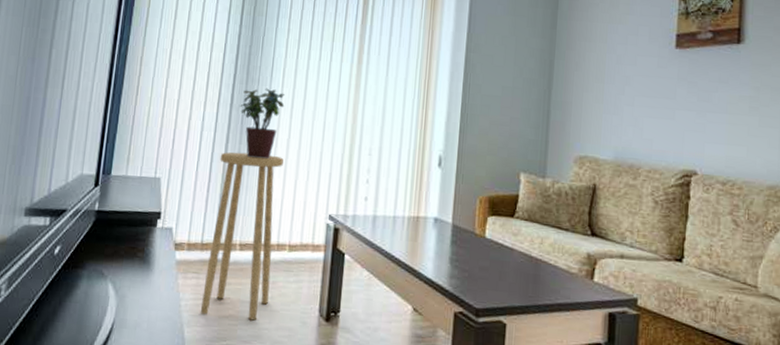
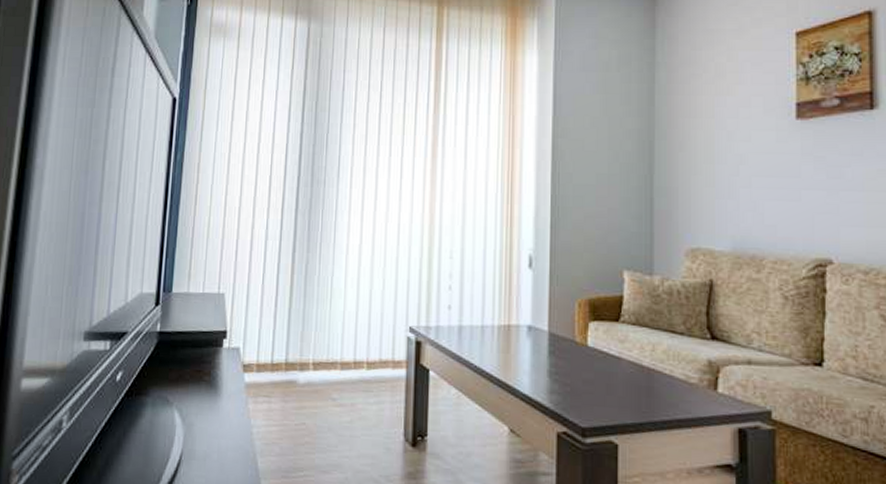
stool: present [200,152,284,321] -> none [273,261,356,448]
potted plant: present [240,88,285,159] -> none [306,189,354,268]

